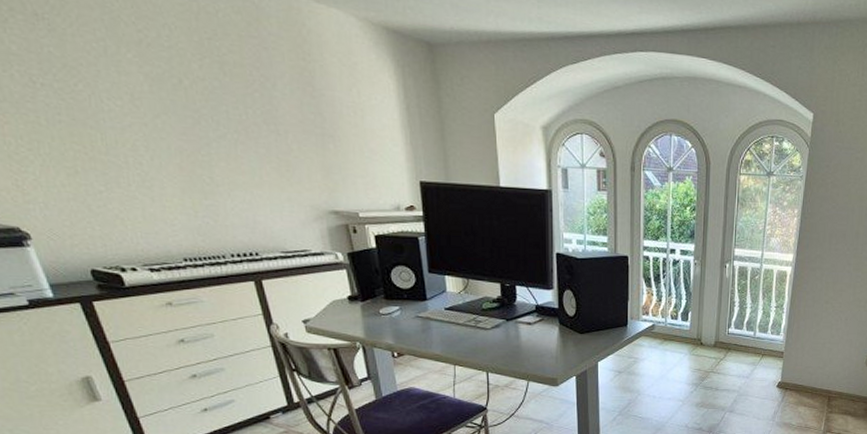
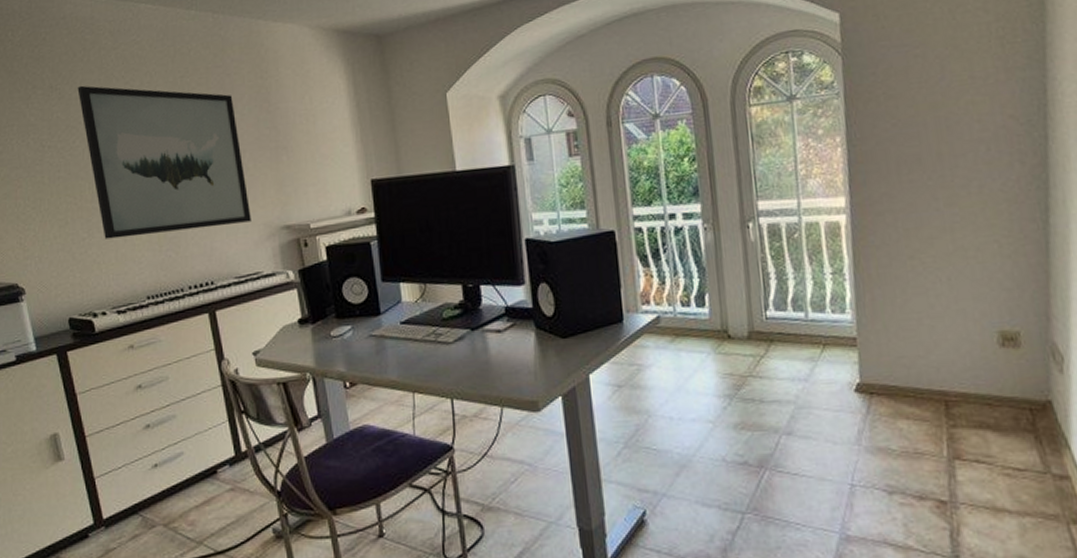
wall art: none [73,21,297,202] -> present [77,85,252,239]

